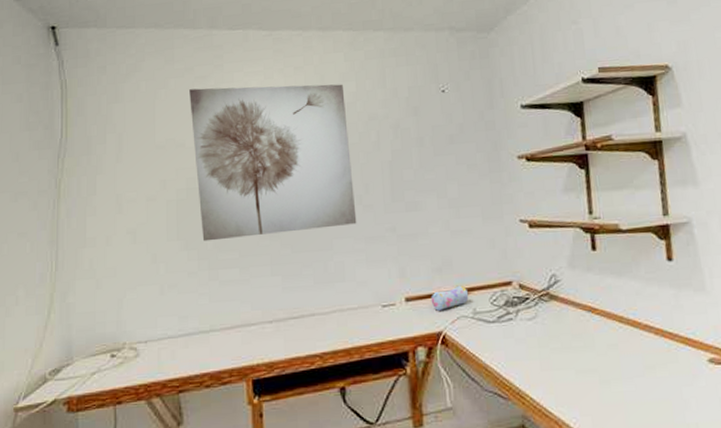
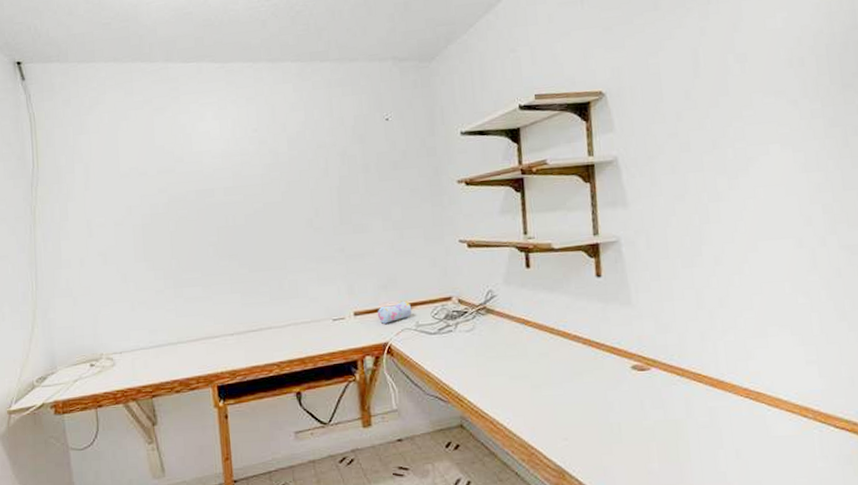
wall art: present [189,84,357,242] -> none [149,113,308,262]

